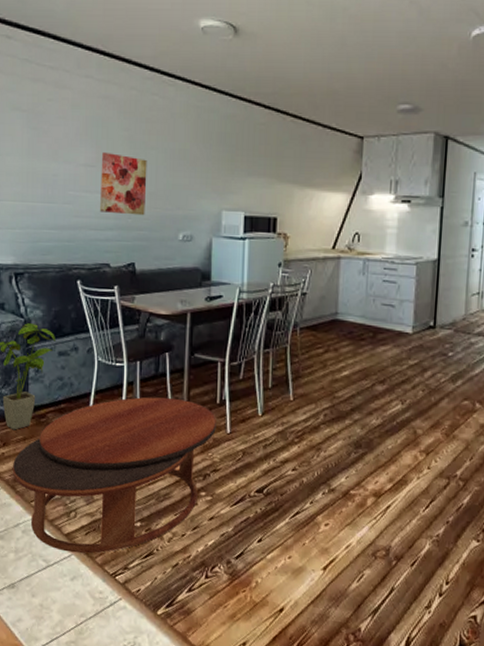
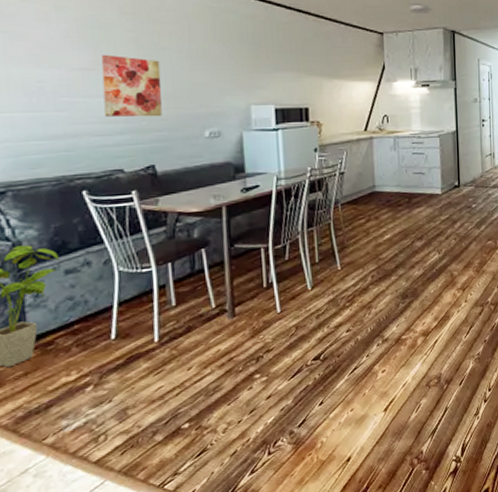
coffee table: present [12,396,218,554] -> none [11,290,266,482]

